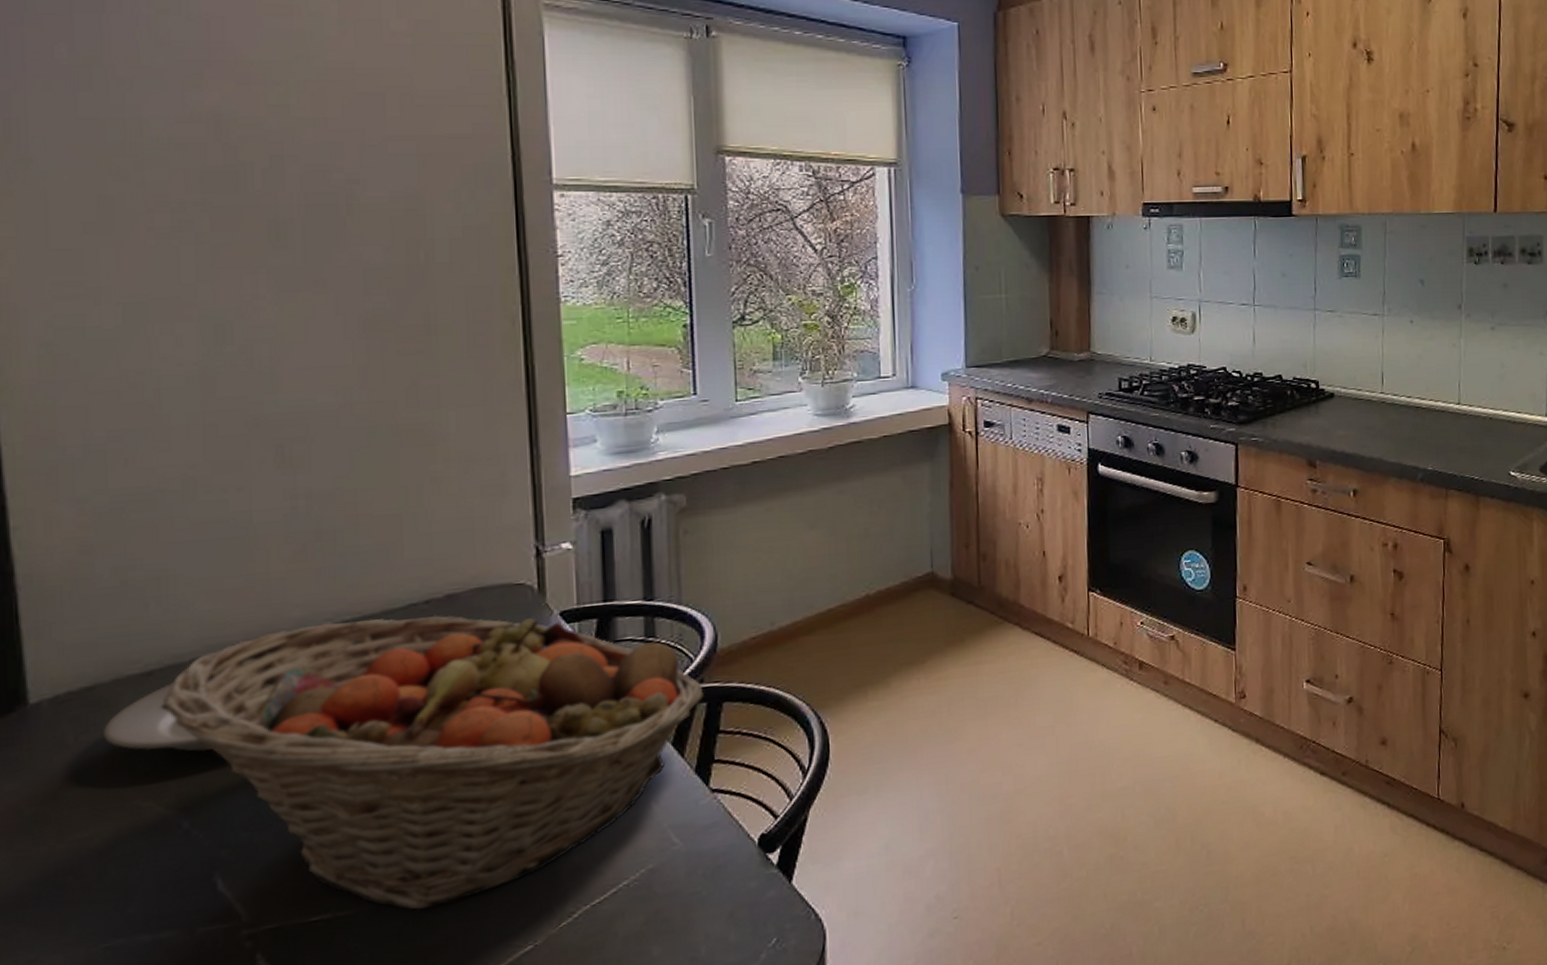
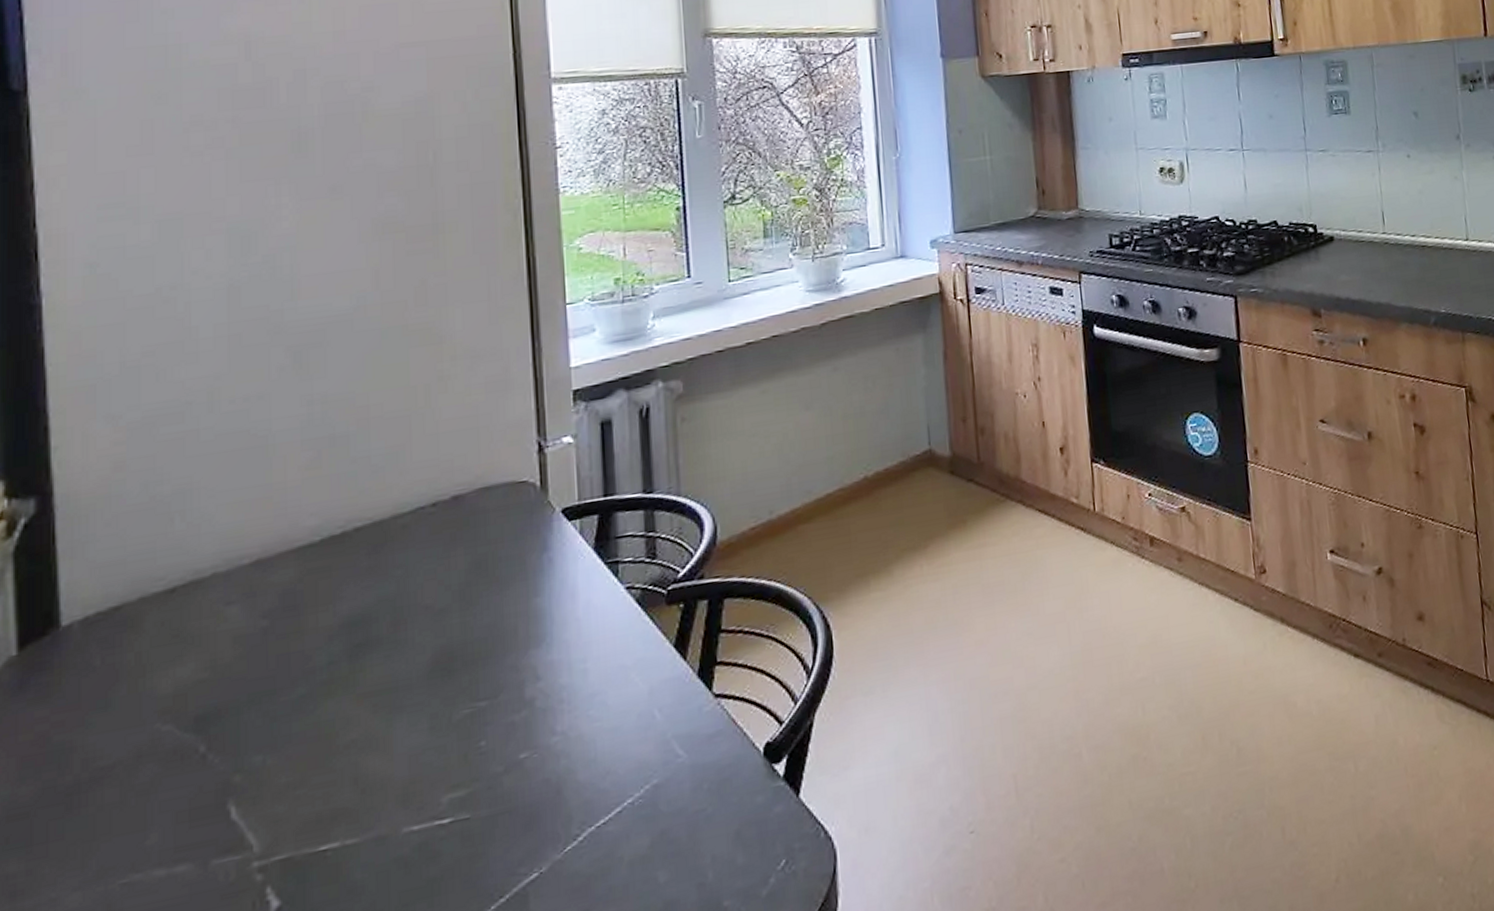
plate: present [104,658,269,752] -> none [129,570,284,671]
fruit basket: present [160,615,704,910] -> none [181,517,705,836]

